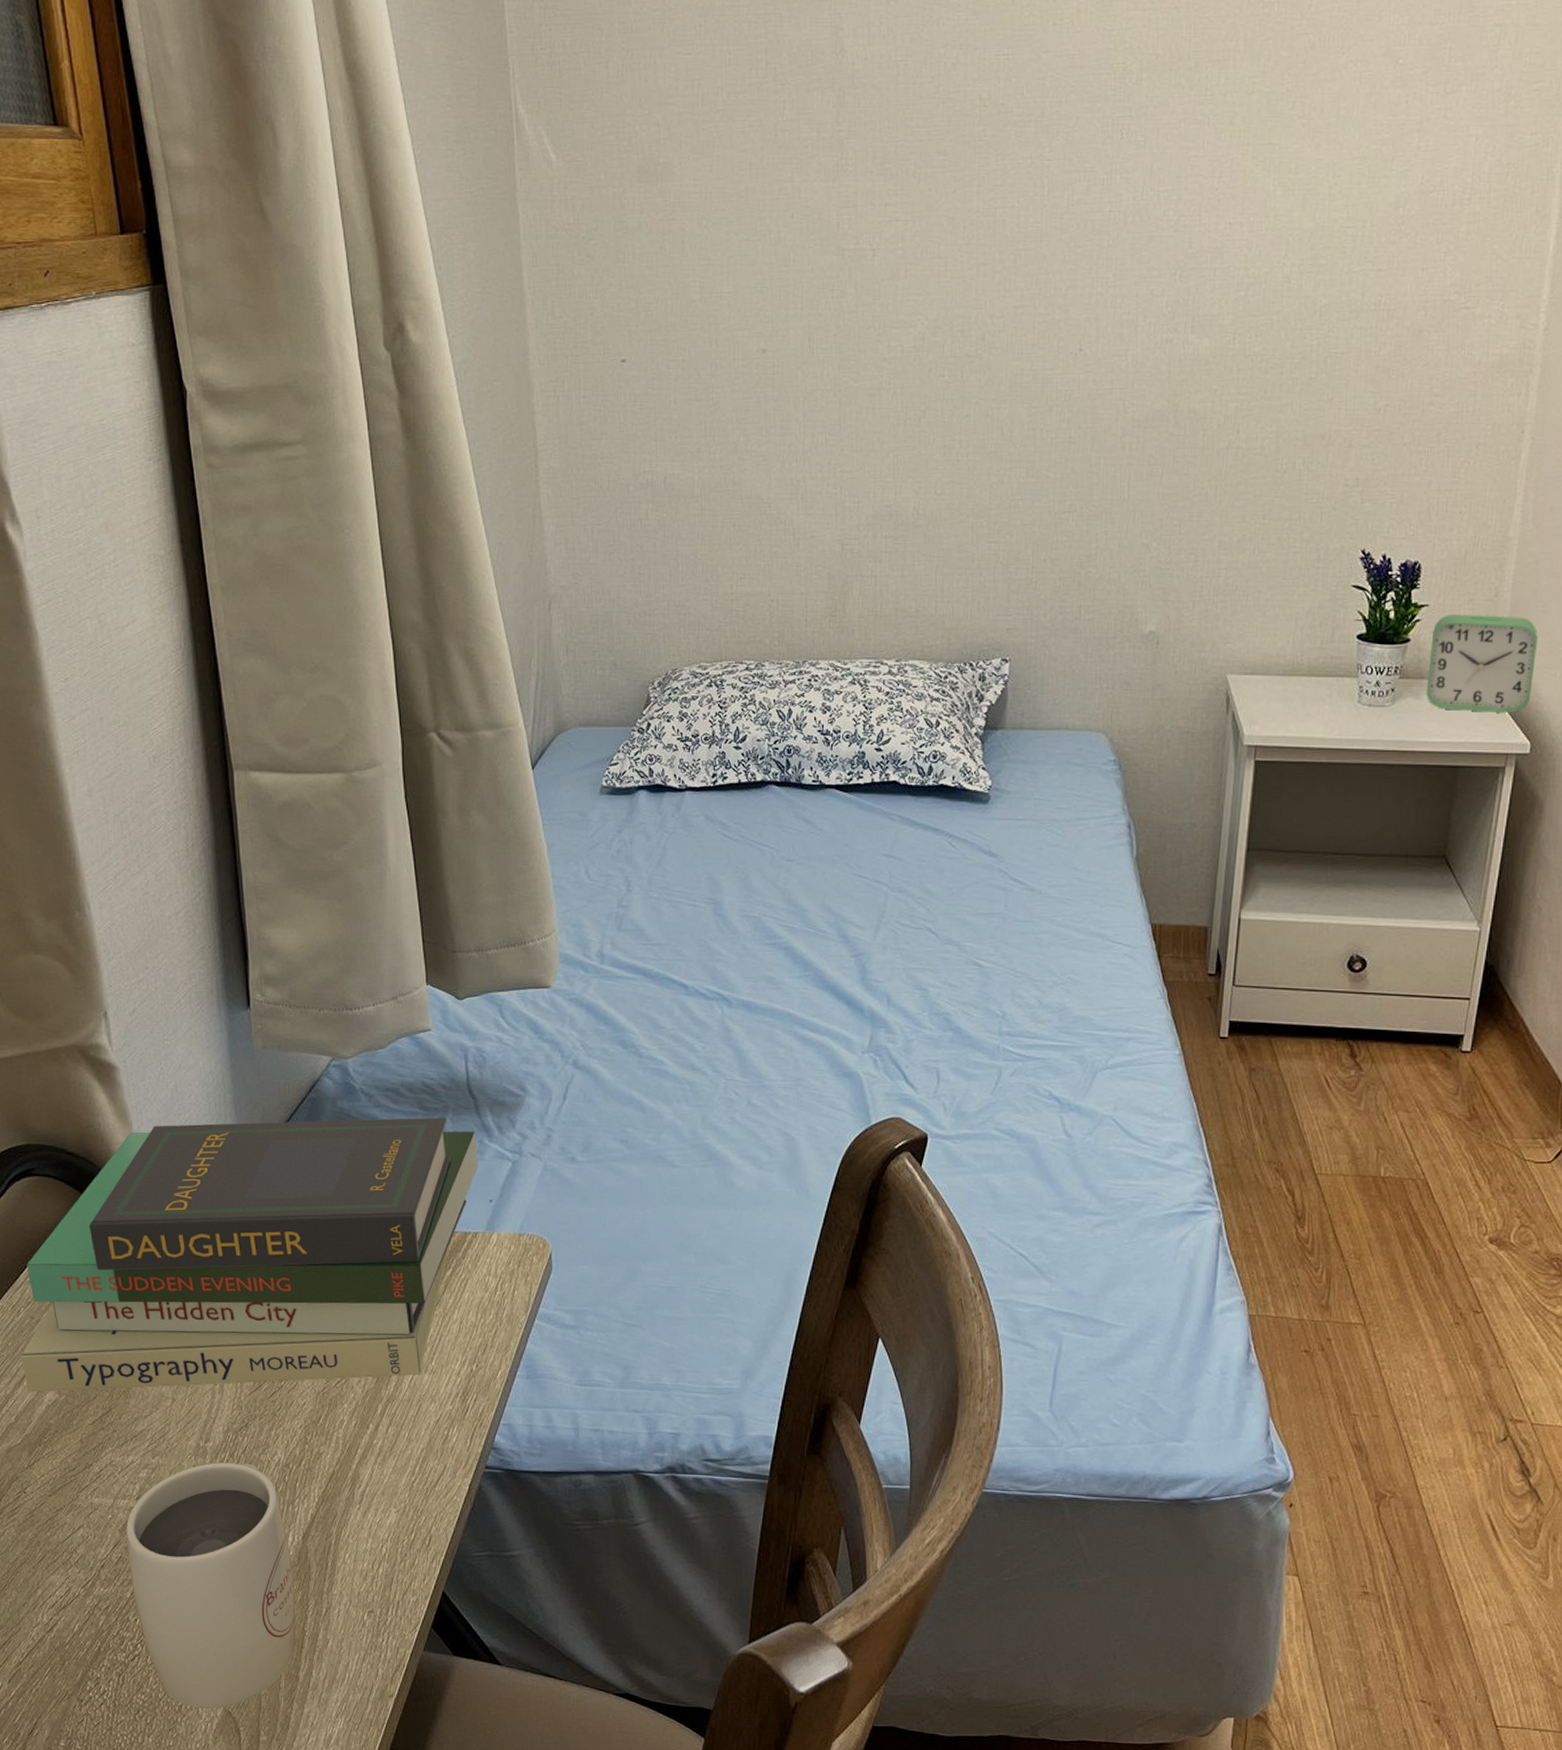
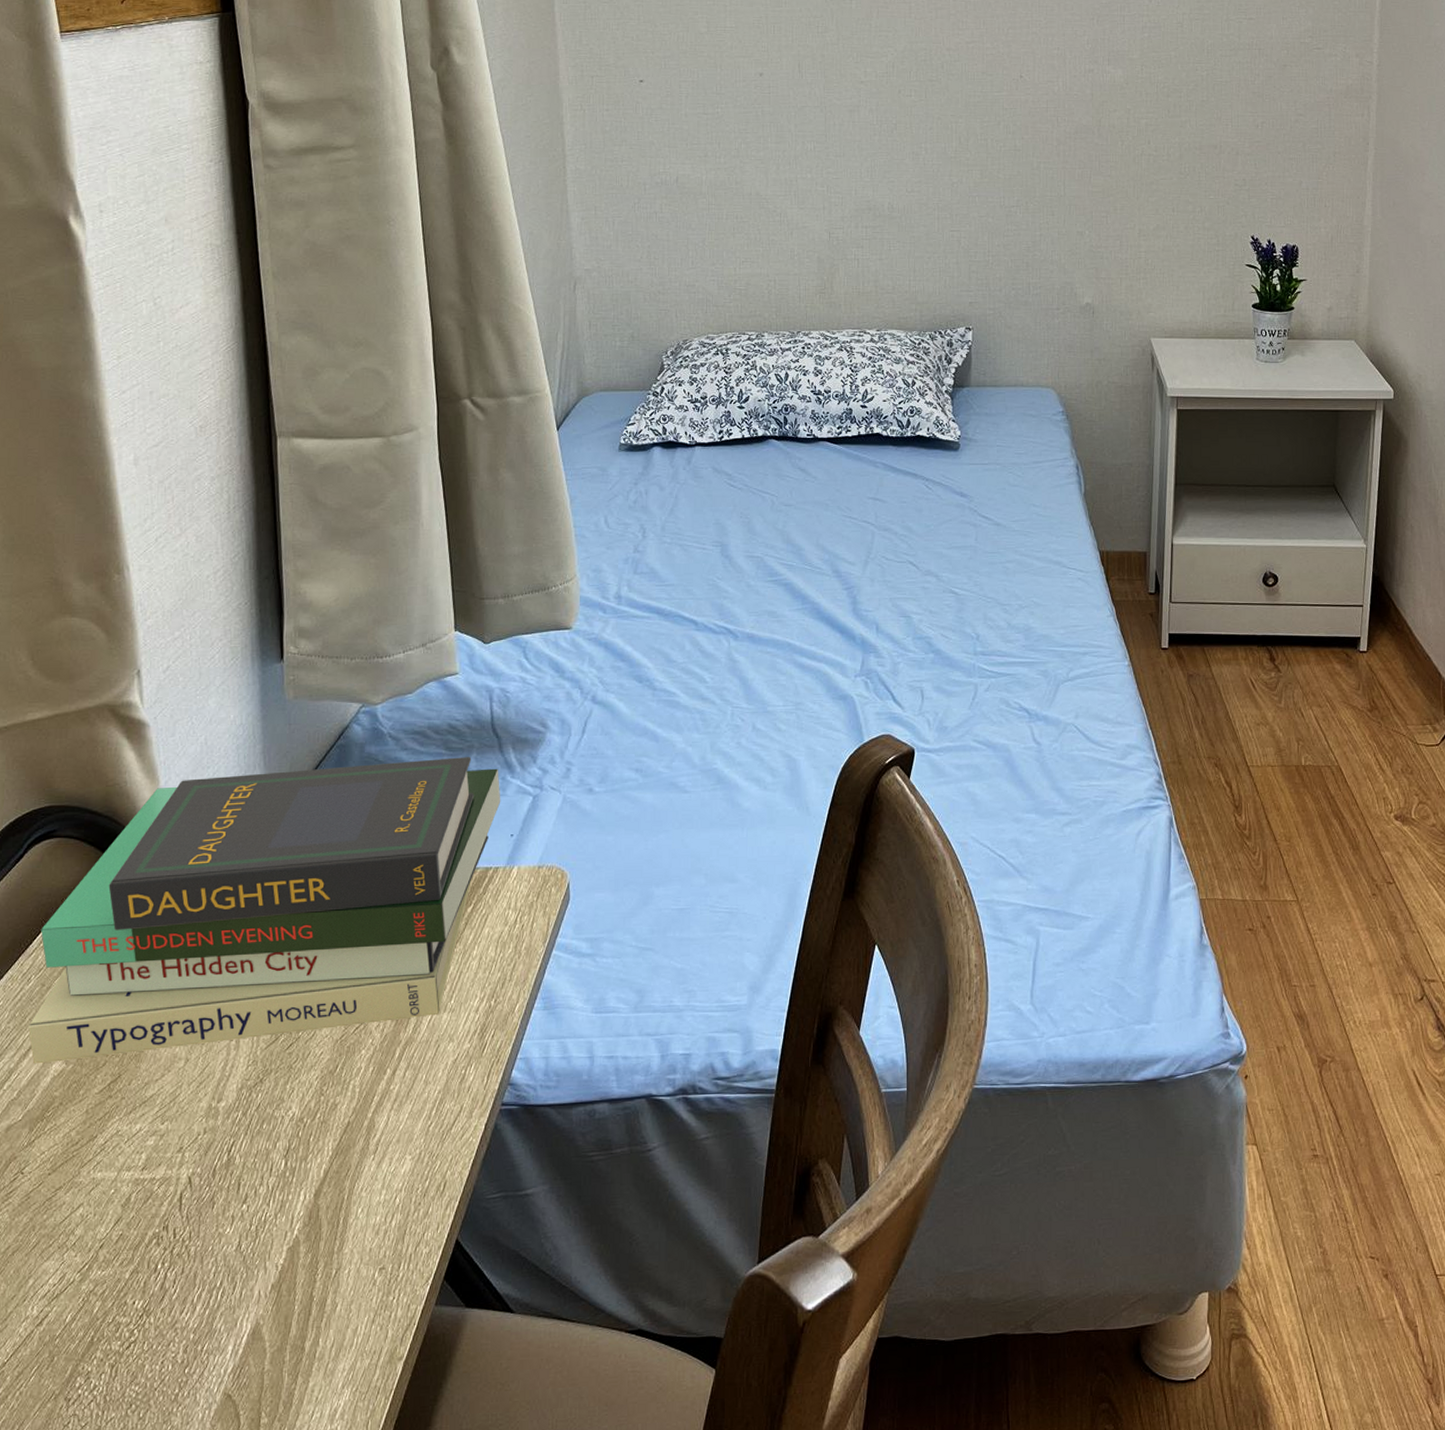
mug: present [126,1462,296,1709] -> none [129,1121,305,1395]
alarm clock: present [1426,613,1539,713] -> none [1310,286,1393,366]

